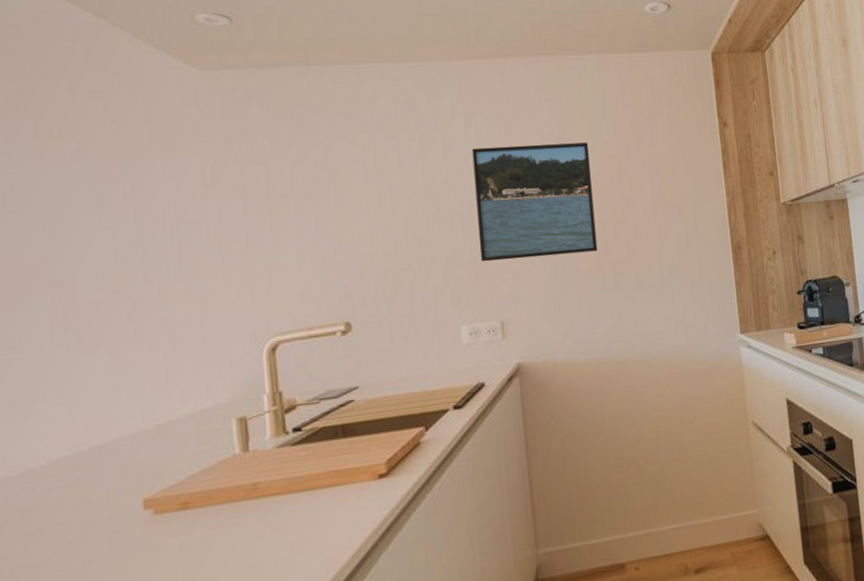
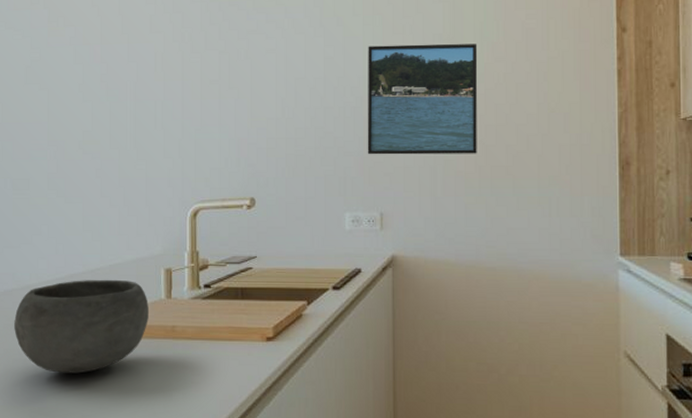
bowl: none [10,439,219,573] -> present [14,279,149,374]

